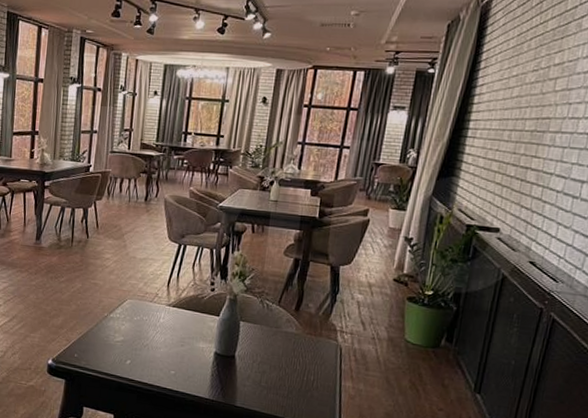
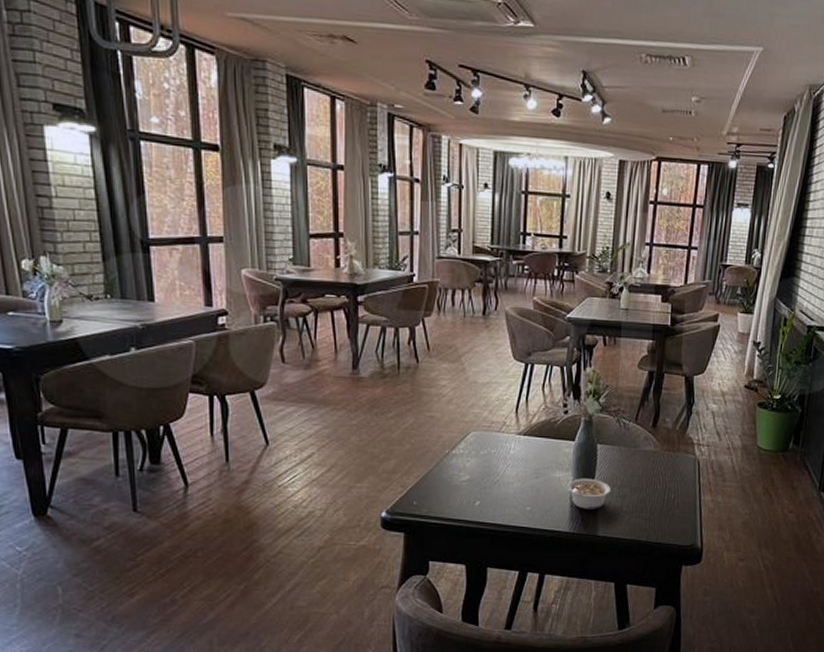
legume: none [209,350,251,381] -> present [567,478,611,509]

